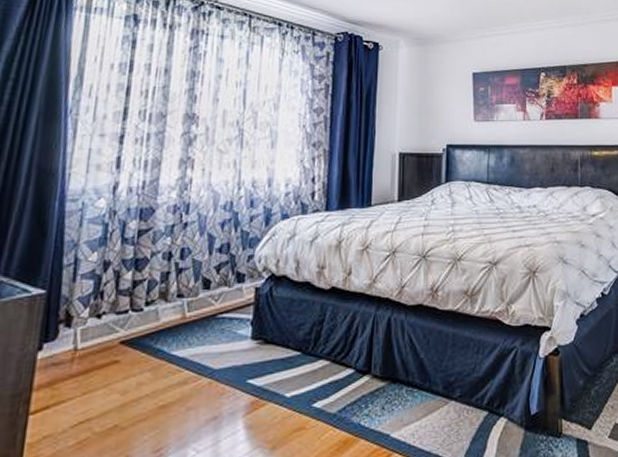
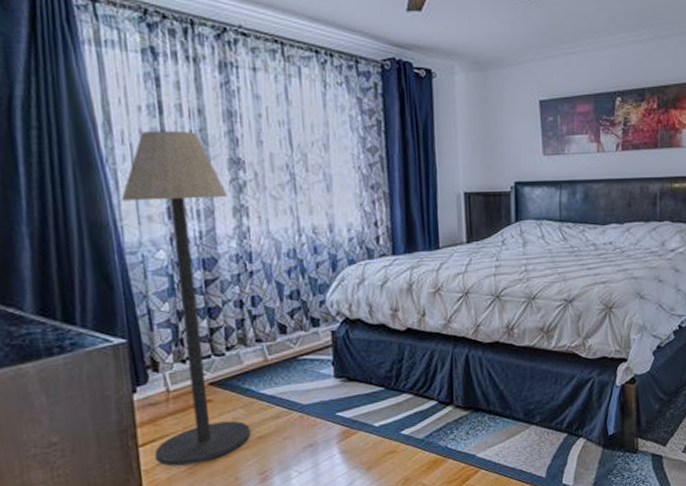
floor lamp: none [43,86,178,440] -> present [121,130,251,467]

